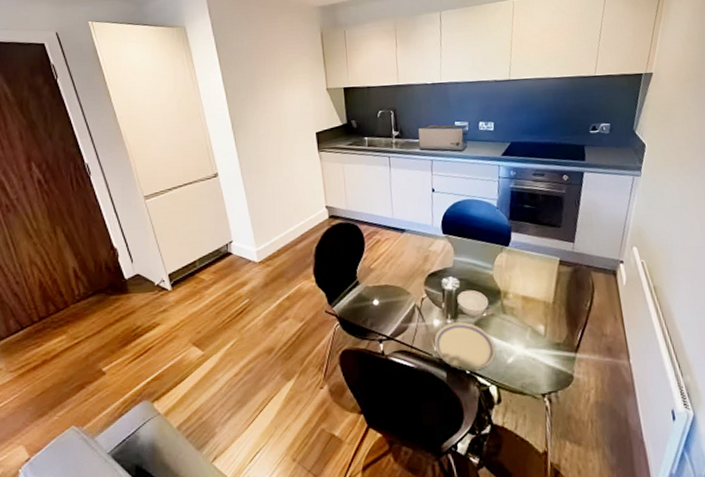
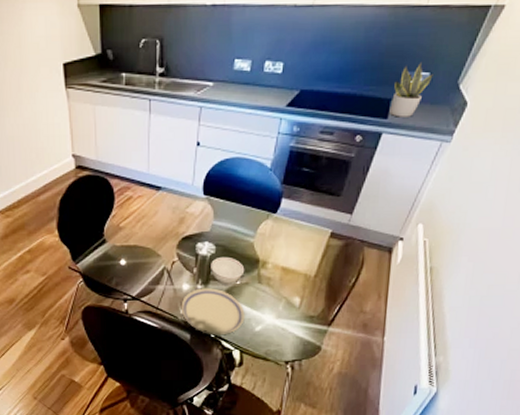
toaster: present [417,124,469,152] -> none [187,60,250,99]
potted plant: none [584,116,614,159] -> present [389,61,435,117]

